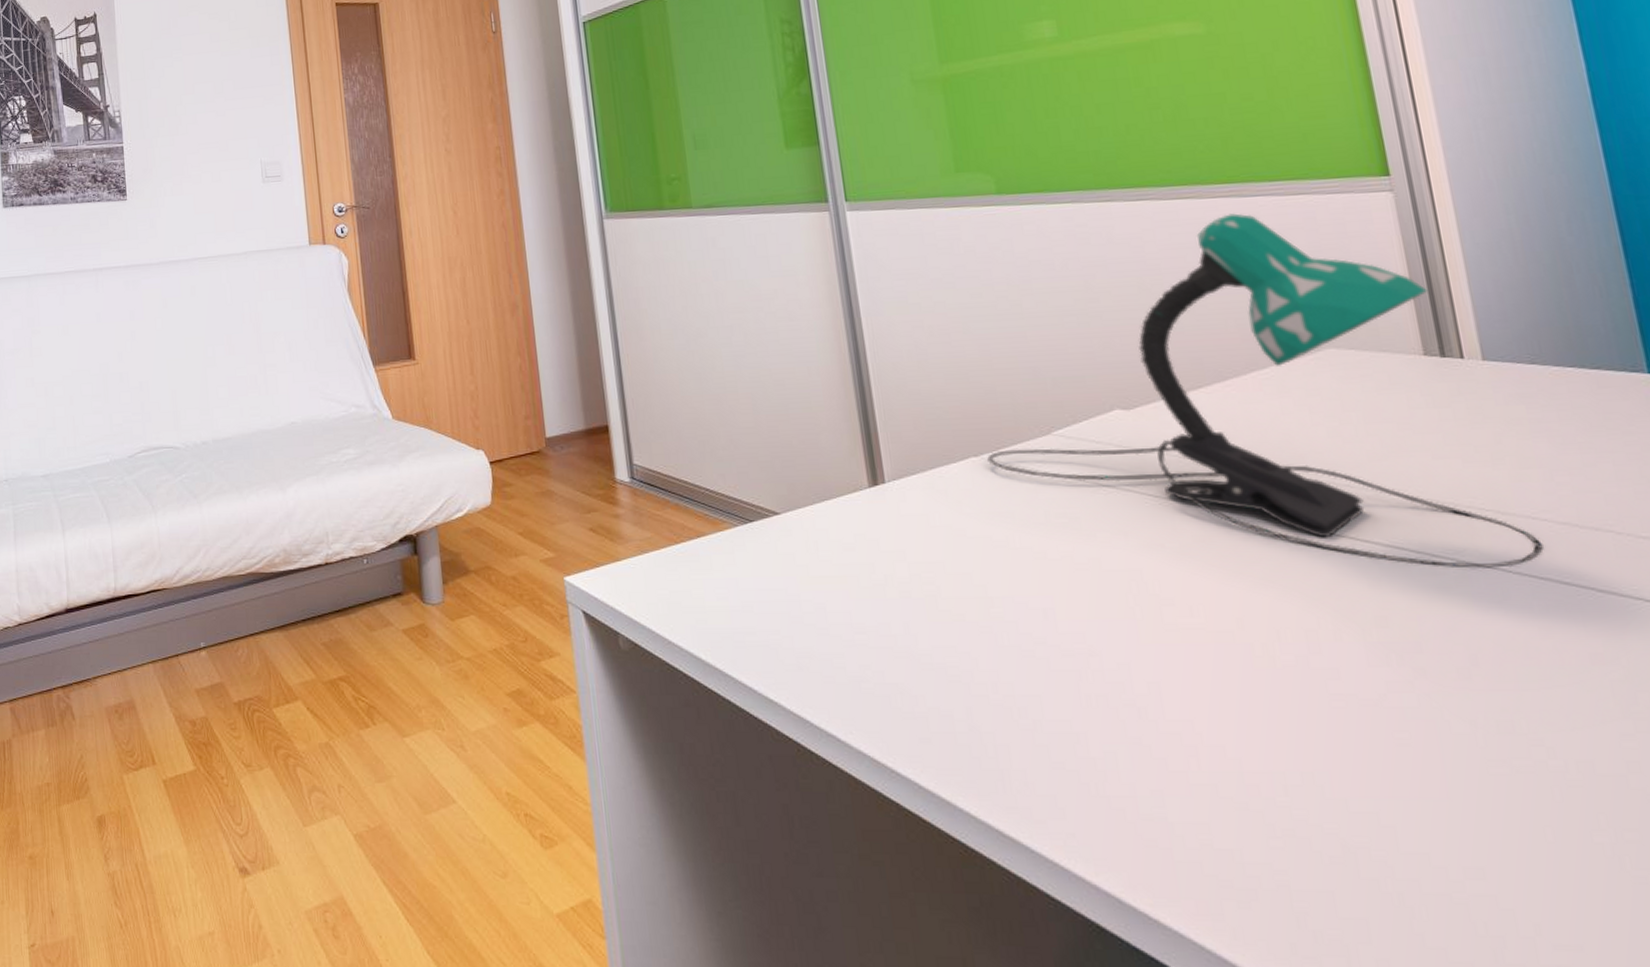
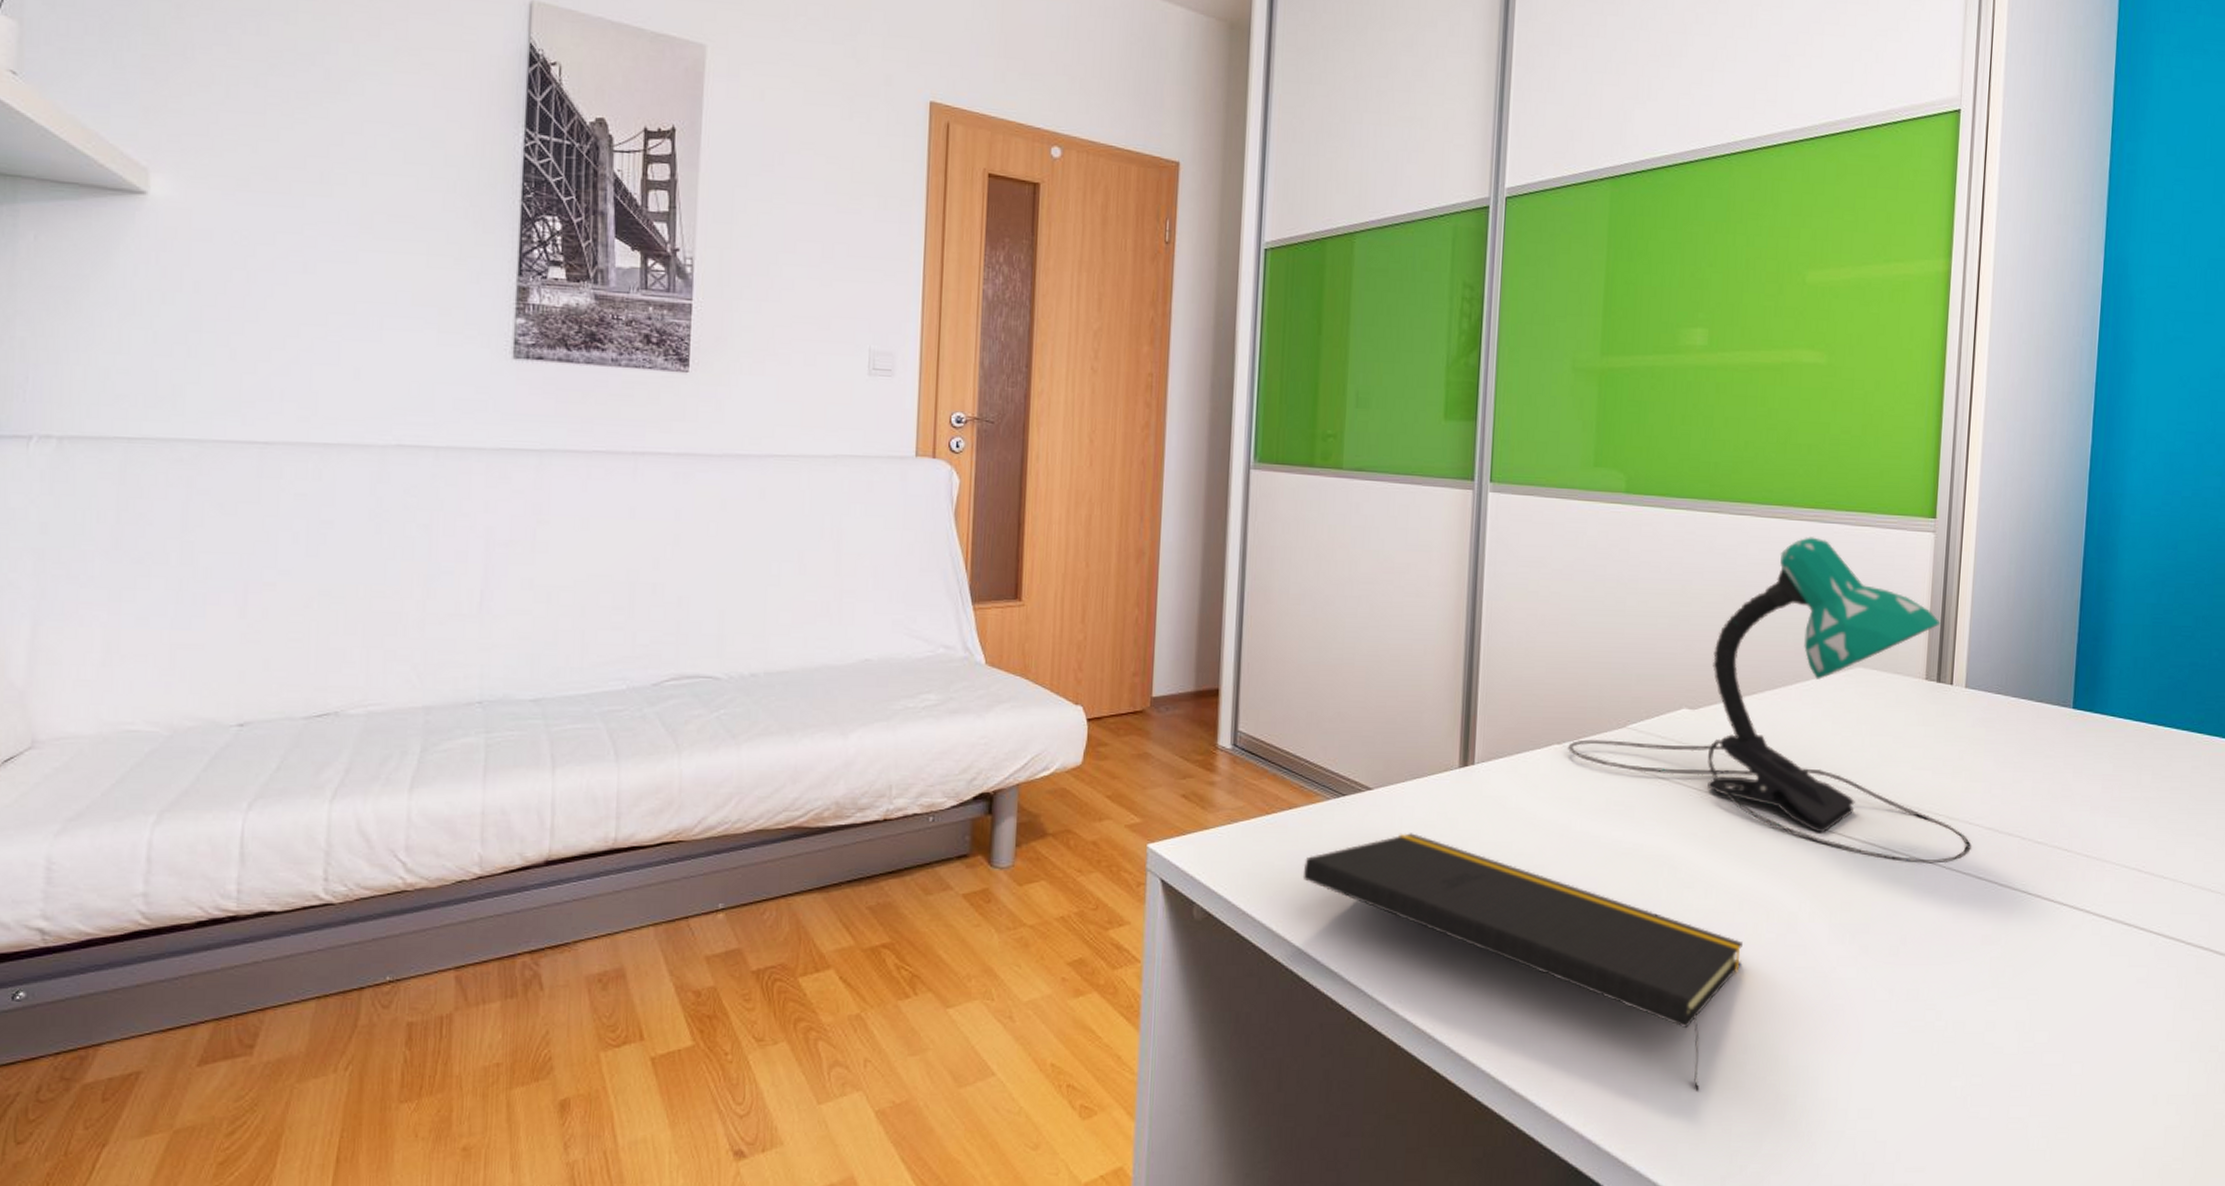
notepad: none [722,556,1258,839] -> present [1302,833,1743,1091]

